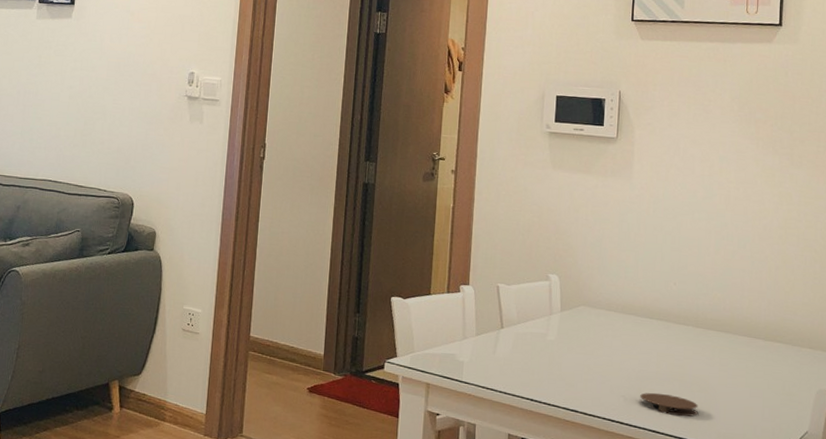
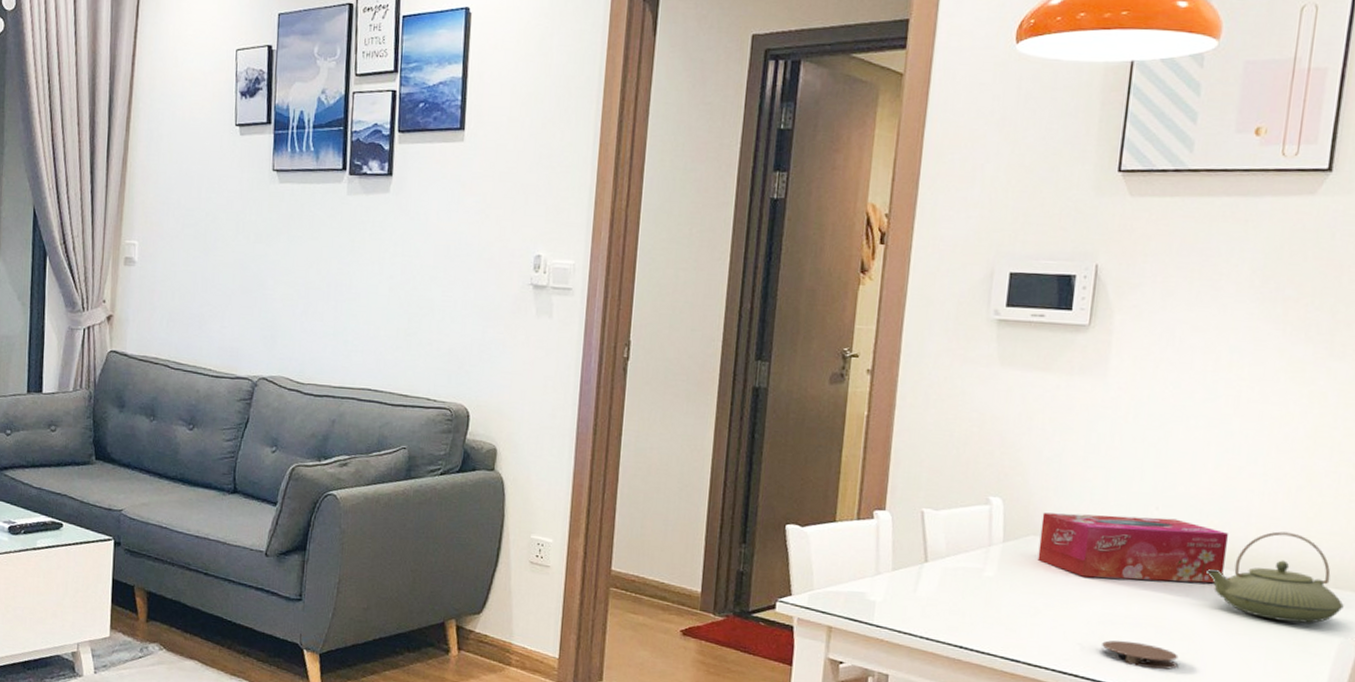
tissue box: none [588,287,728,345] -> present [1037,512,1228,583]
teapot: none [714,302,817,377] -> present [1205,531,1344,623]

